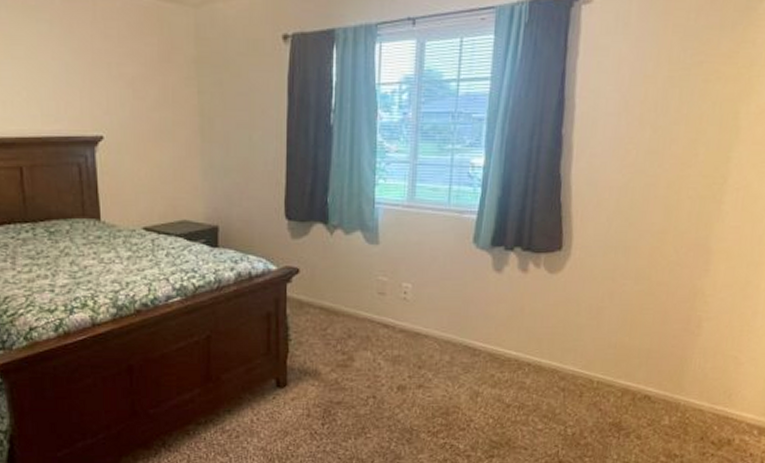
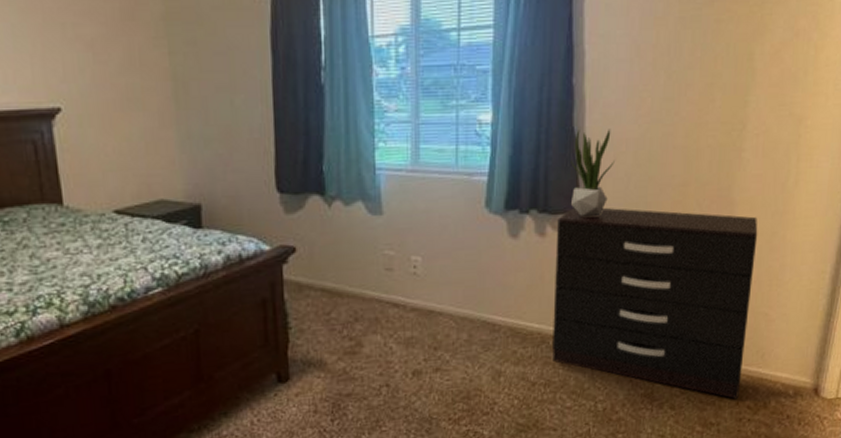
dresser: none [527,247,733,435] -> present [552,207,758,400]
potted plant: none [554,176,598,256] -> present [571,129,615,216]

